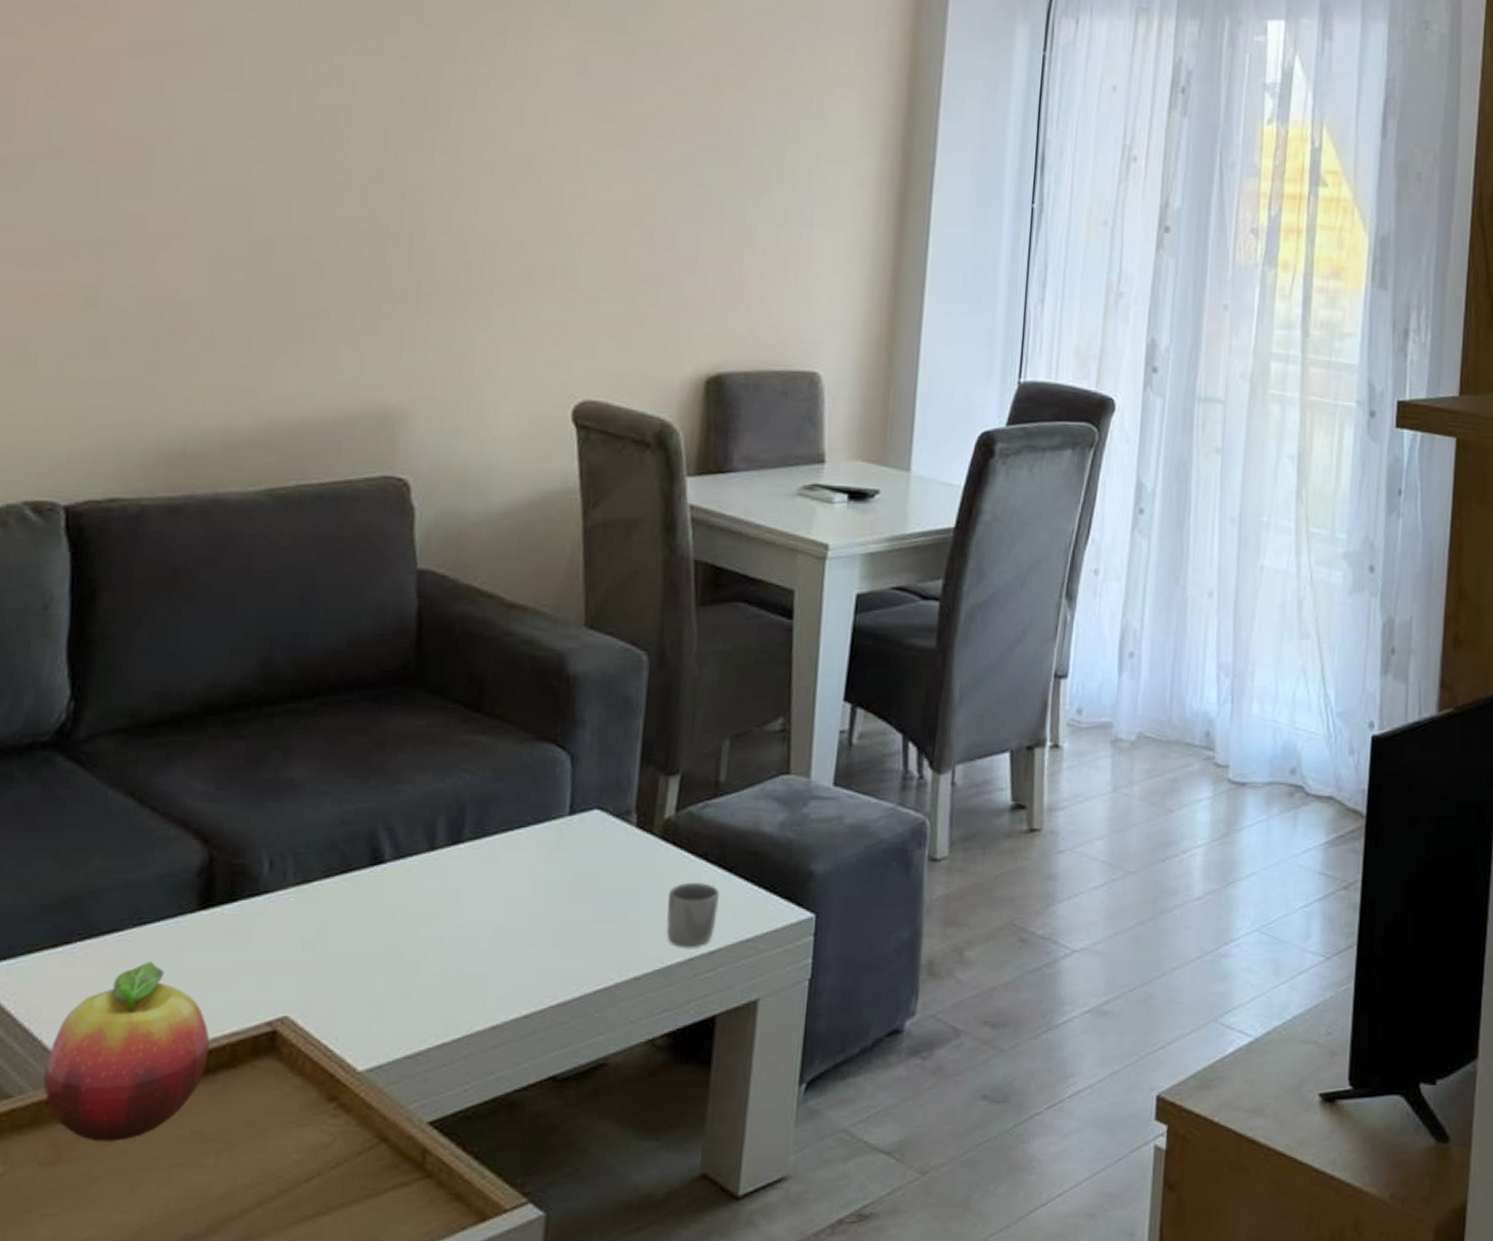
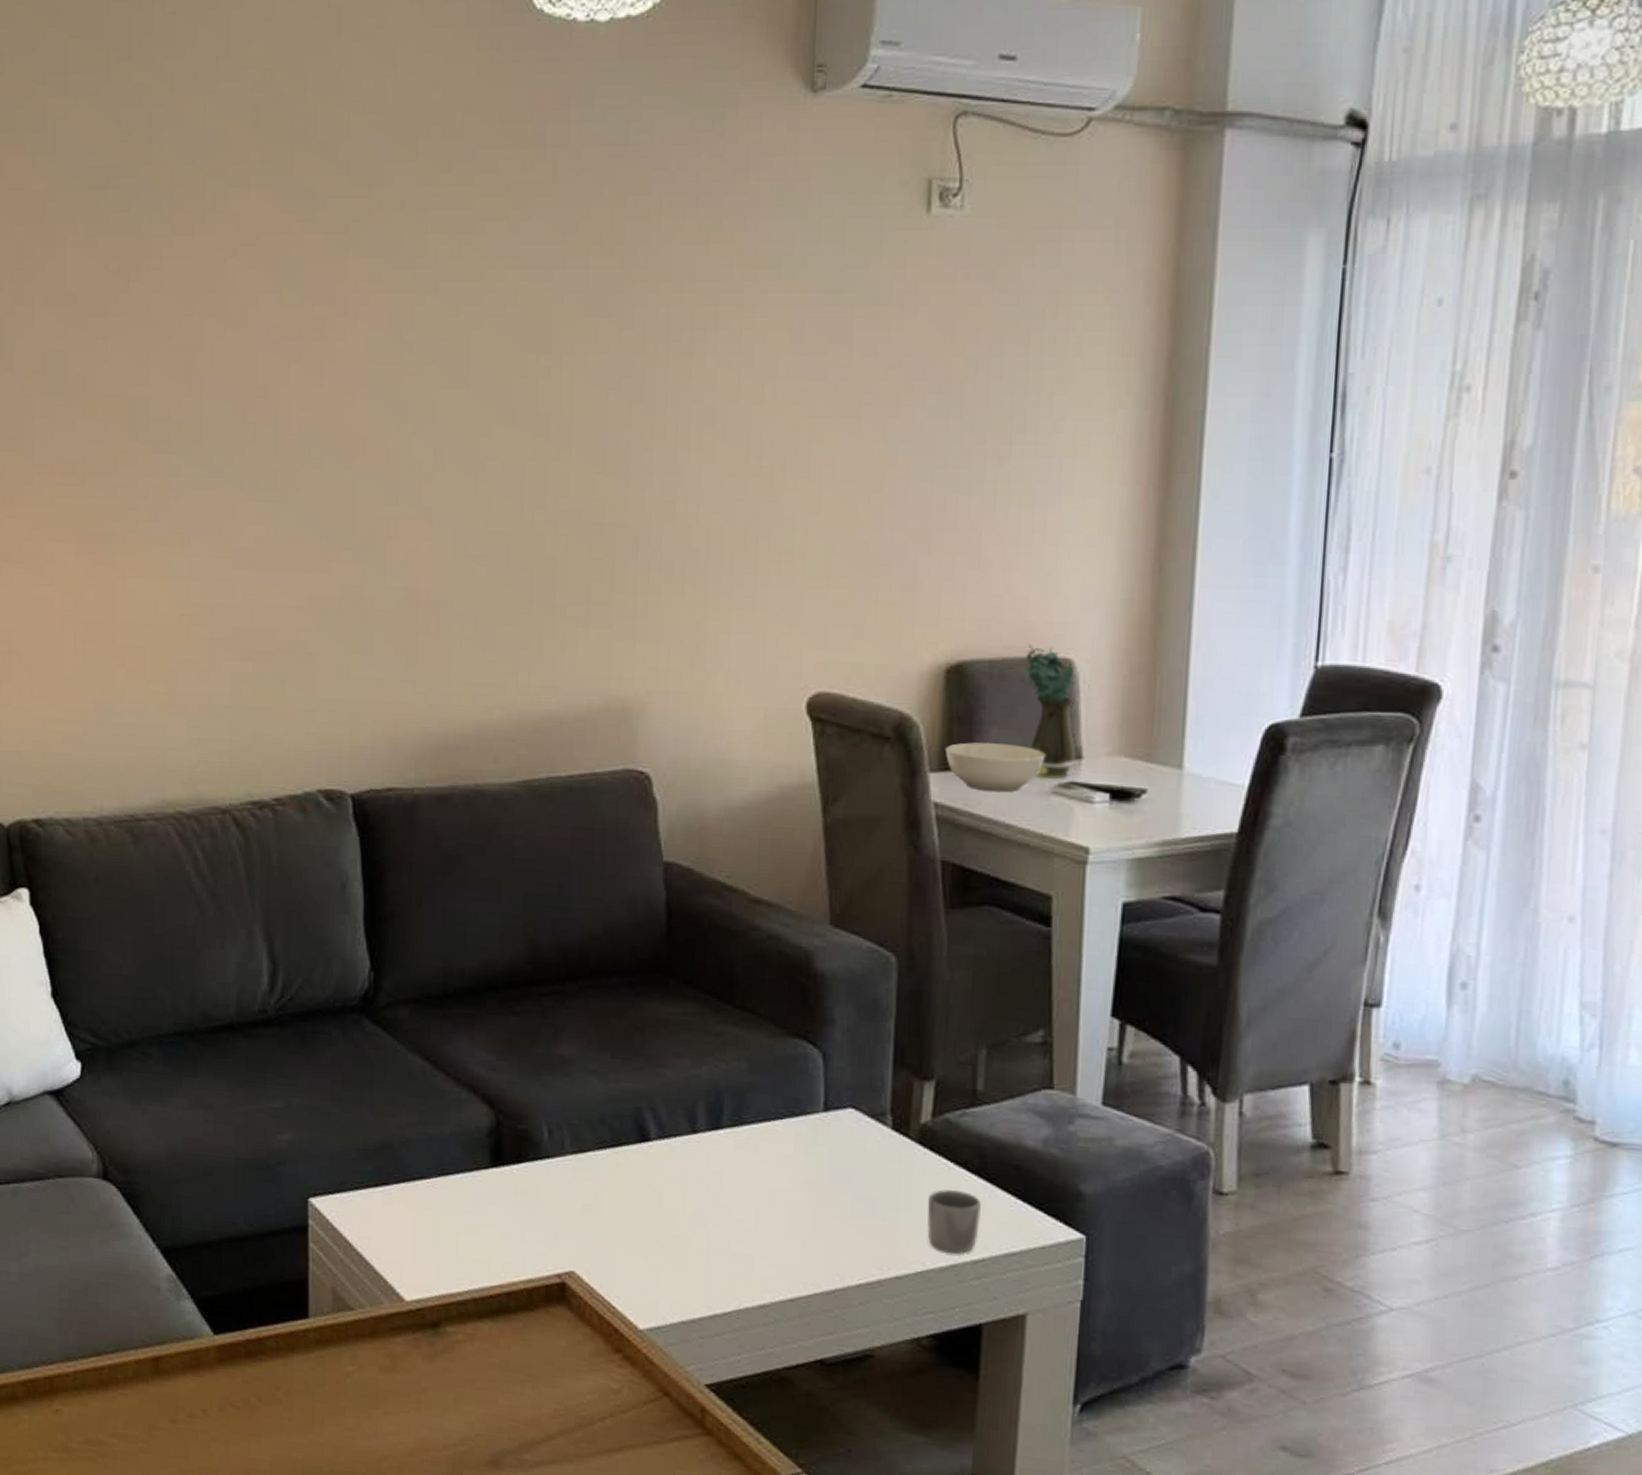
fruit: present [42,962,210,1142] -> none [376,1208,509,1360]
bowl: none [702,448,793,495] -> present [945,742,1046,793]
vase: none [776,358,820,483] -> present [1024,643,1076,780]

